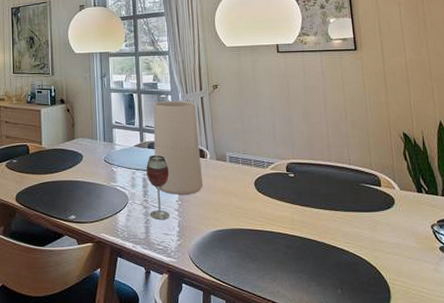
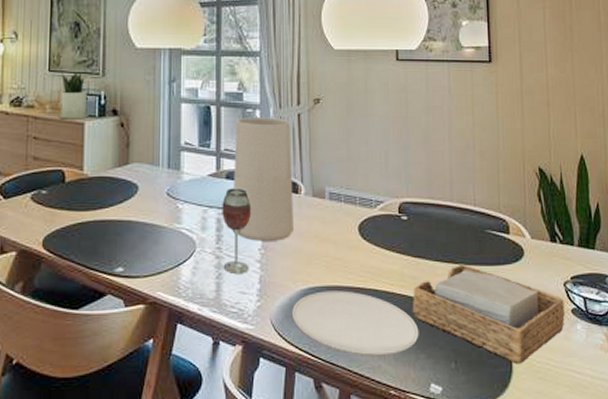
planter: none [21,73,44,108] -> present [57,72,89,120]
plate: none [205,232,310,284] -> present [292,290,419,357]
napkin holder: none [302,211,434,292] -> present [412,264,565,365]

